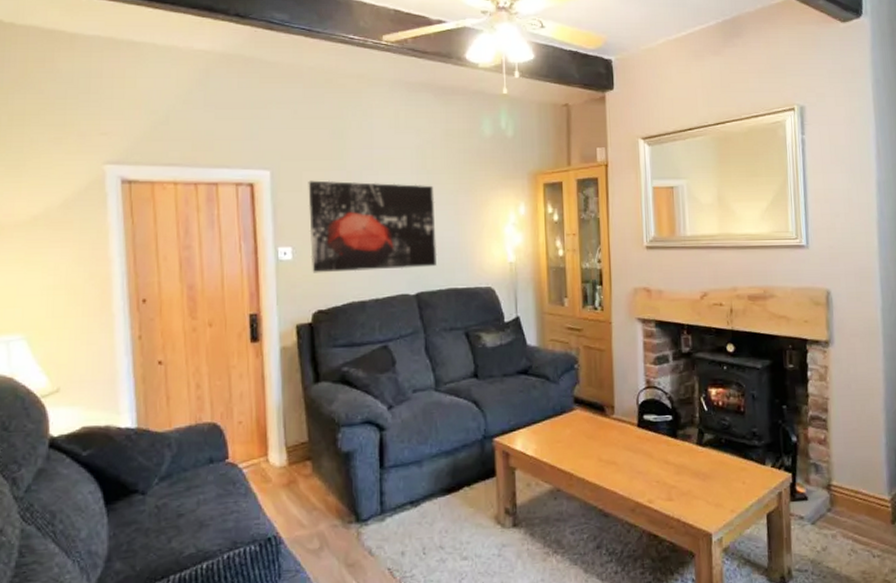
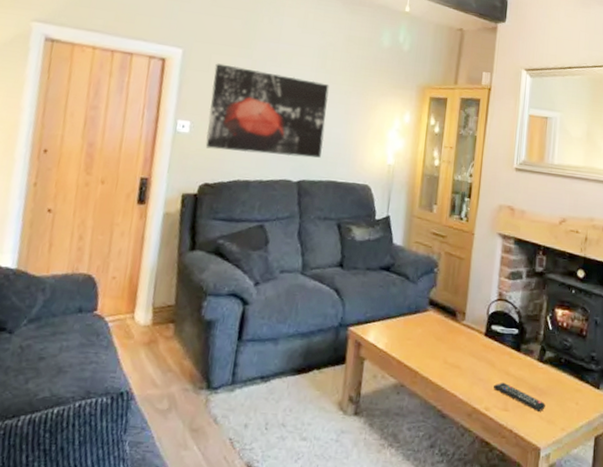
remote control: none [653,471,711,497] -> present [493,382,545,411]

